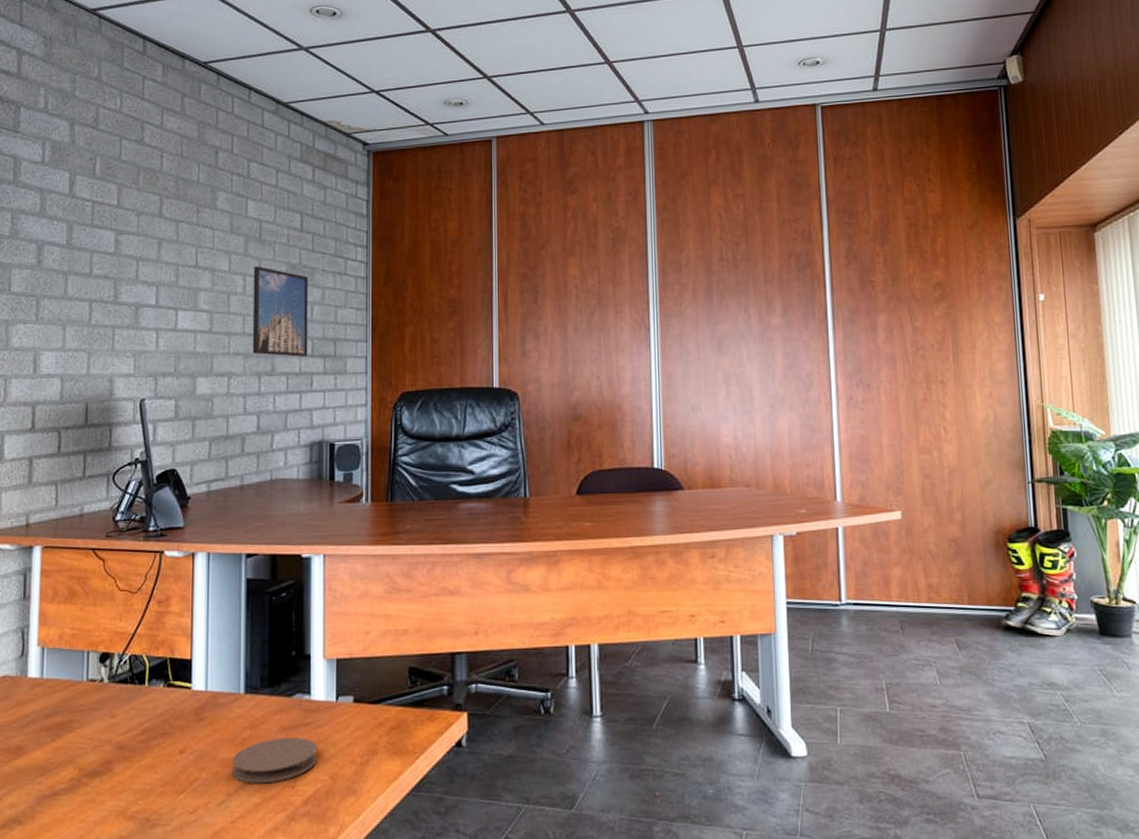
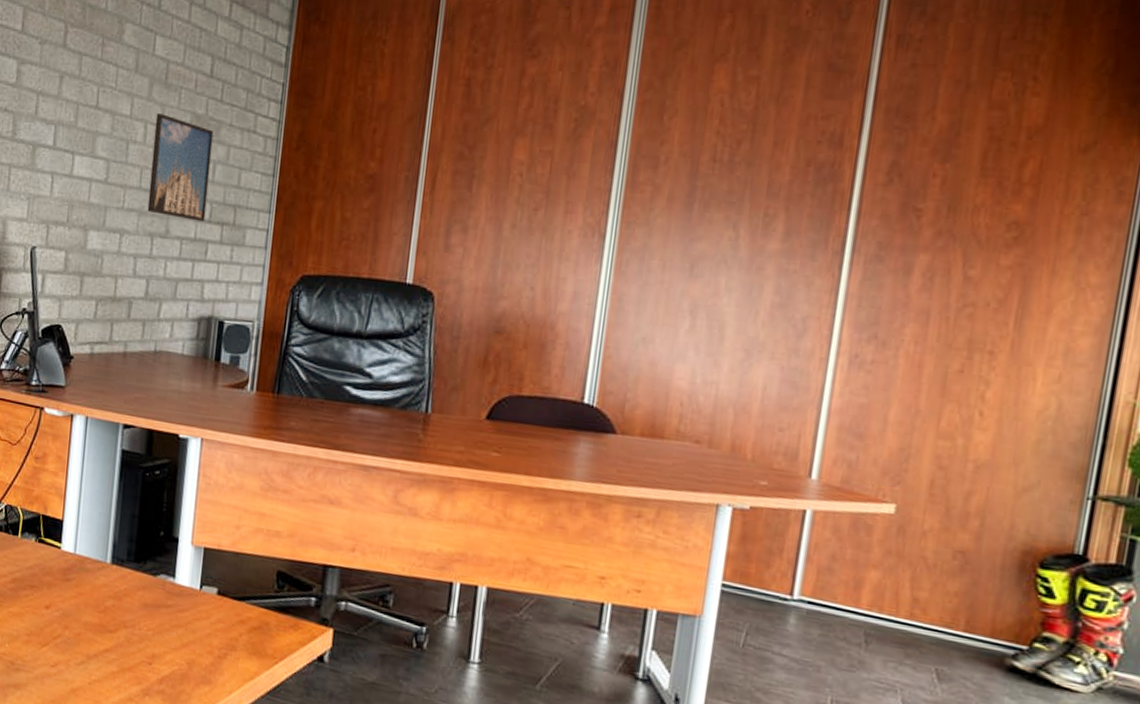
coaster: present [231,737,318,784] -> none [92,613,178,656]

